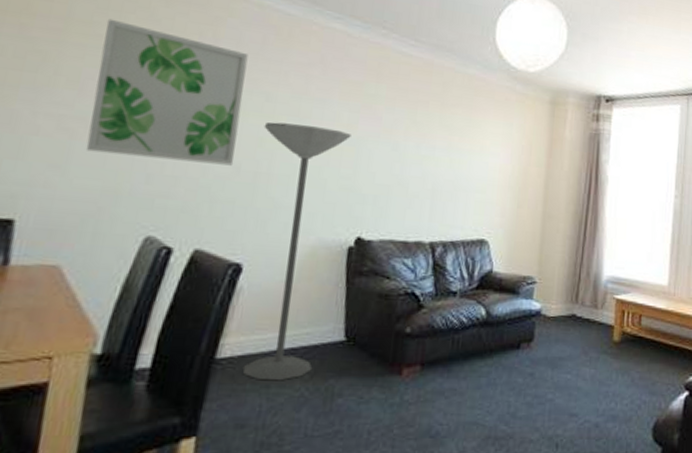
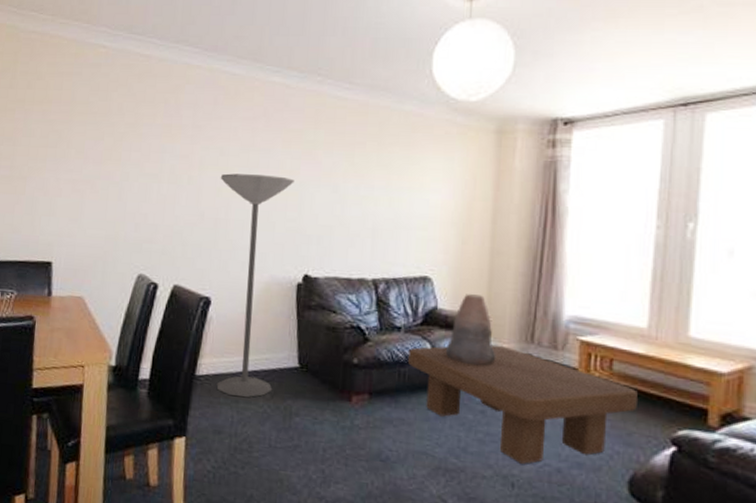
wall art: present [85,18,249,166] -> none [92,98,204,214]
coffee table: none [461,306,660,423] -> present [407,344,638,464]
decorative urn: none [498,257,545,327] -> present [445,294,496,366]

